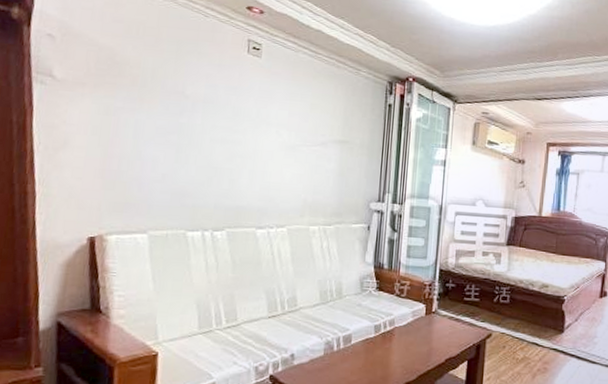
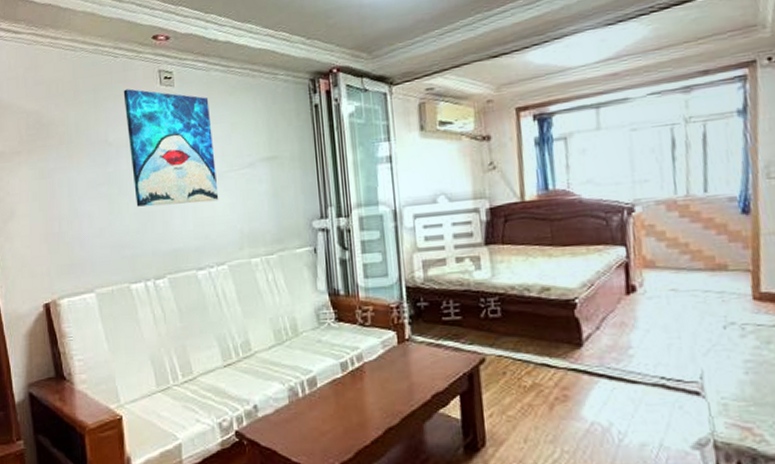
wall art: none [205,49,293,170] -> present [123,89,219,207]

